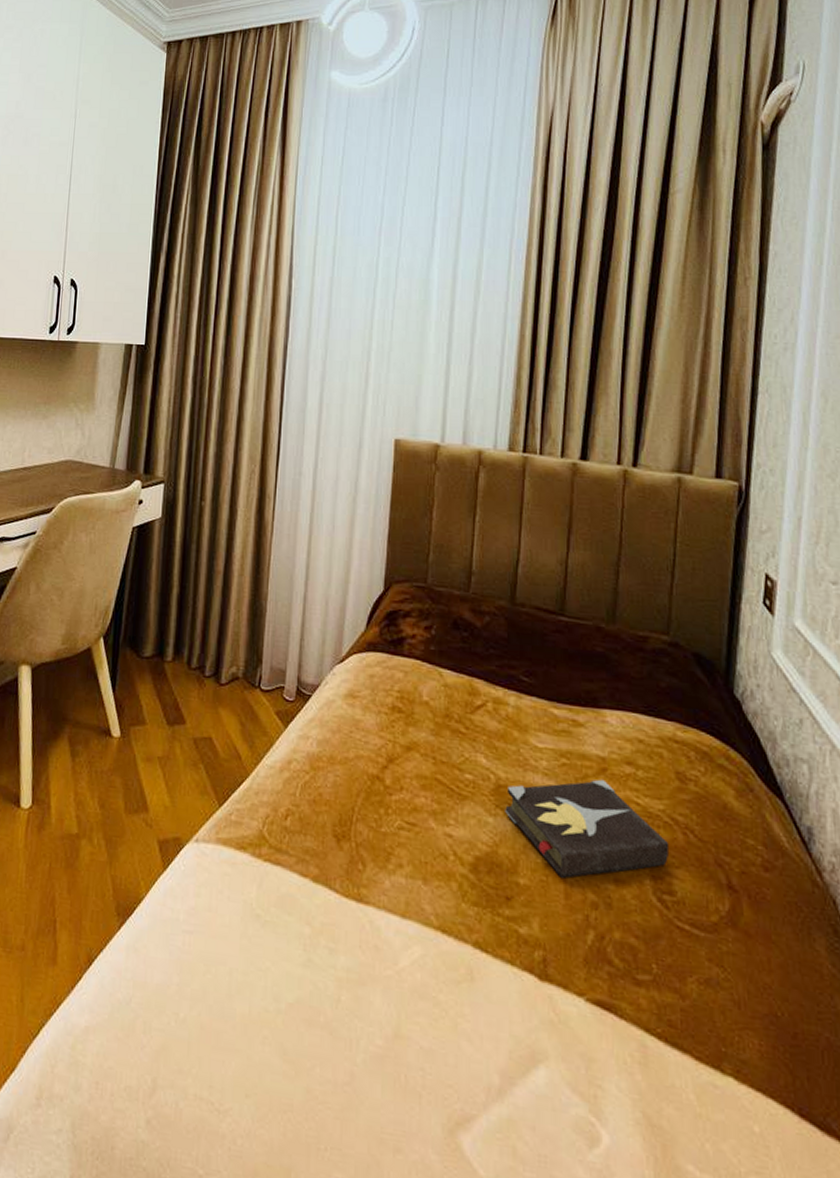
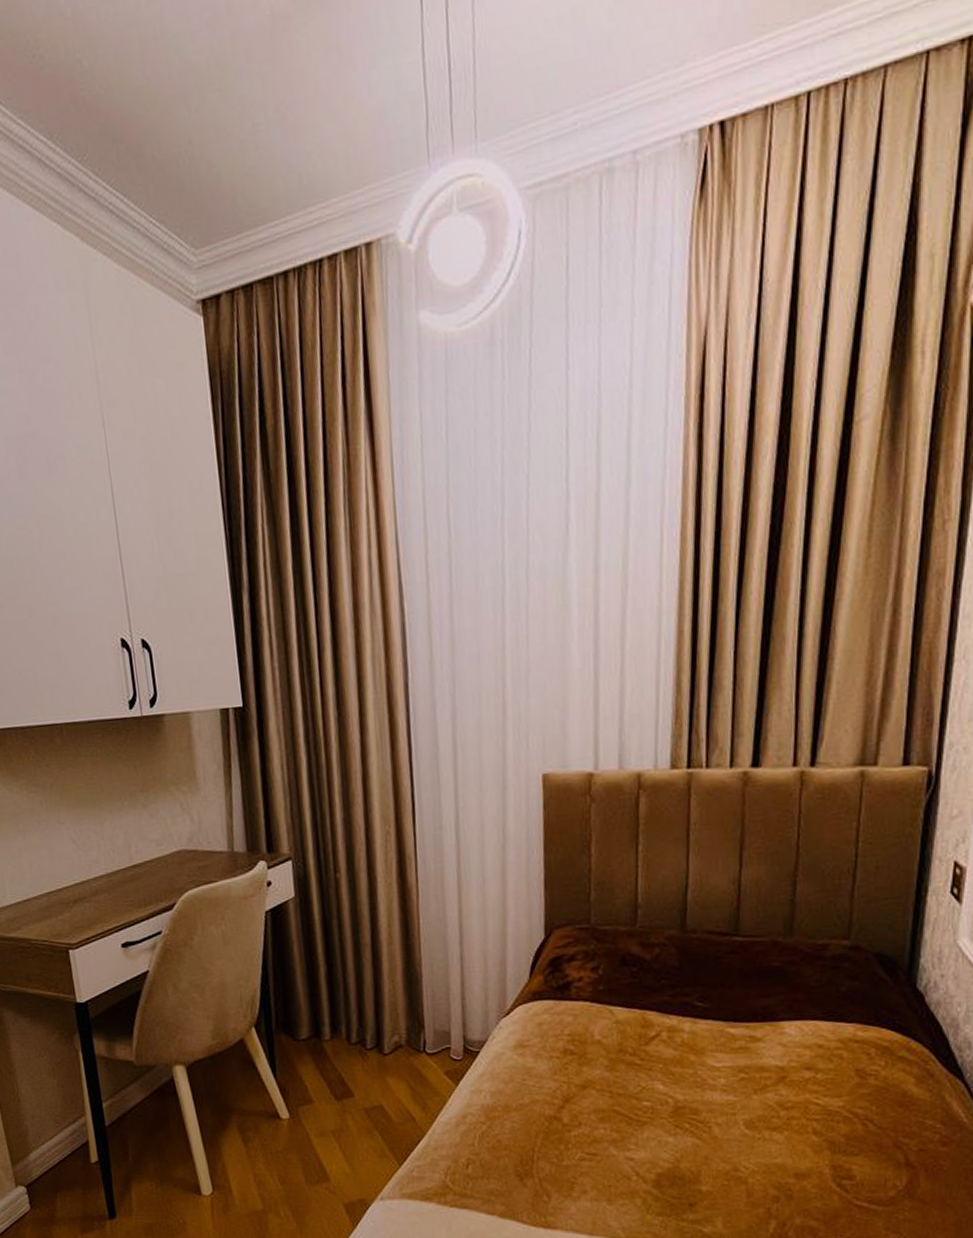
hardback book: present [505,779,670,879] -> none [684,1087,849,1180]

